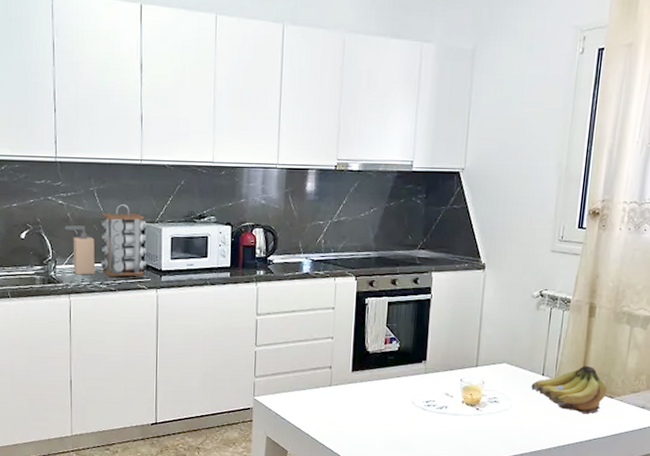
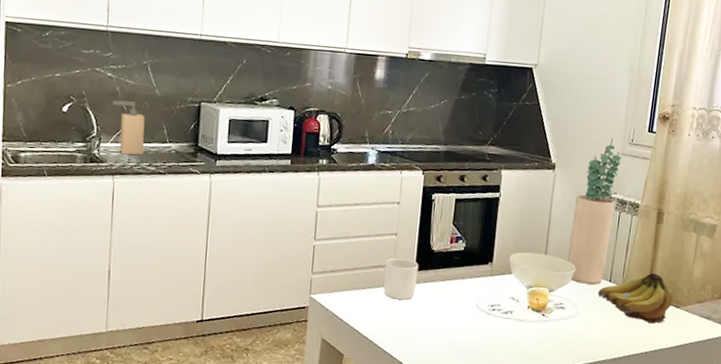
spice rack: present [100,204,147,277] -> none [150,81,203,160]
mug: none [322,359,355,399] -> present [383,257,419,300]
bowl: none [441,350,510,387] -> present [508,252,577,292]
vase: none [500,236,552,378] -> present [568,138,622,284]

